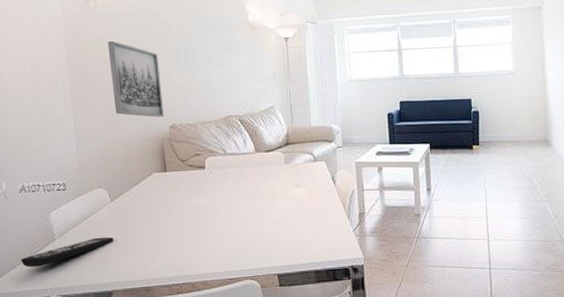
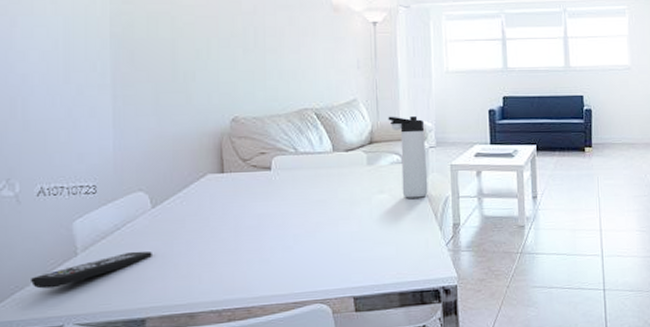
wall art: present [107,40,164,118] -> none [162,19,224,109]
thermos bottle: none [301,120,337,192] -> present [388,116,428,198]

